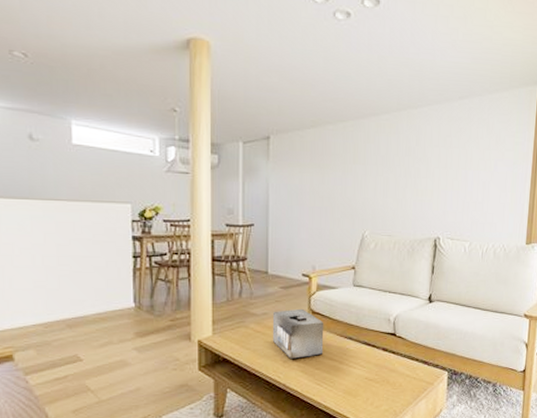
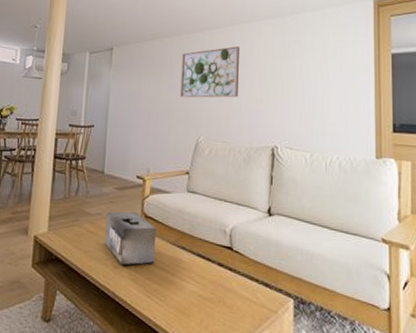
wall art: none [345,134,407,192] -> present [180,46,240,98]

